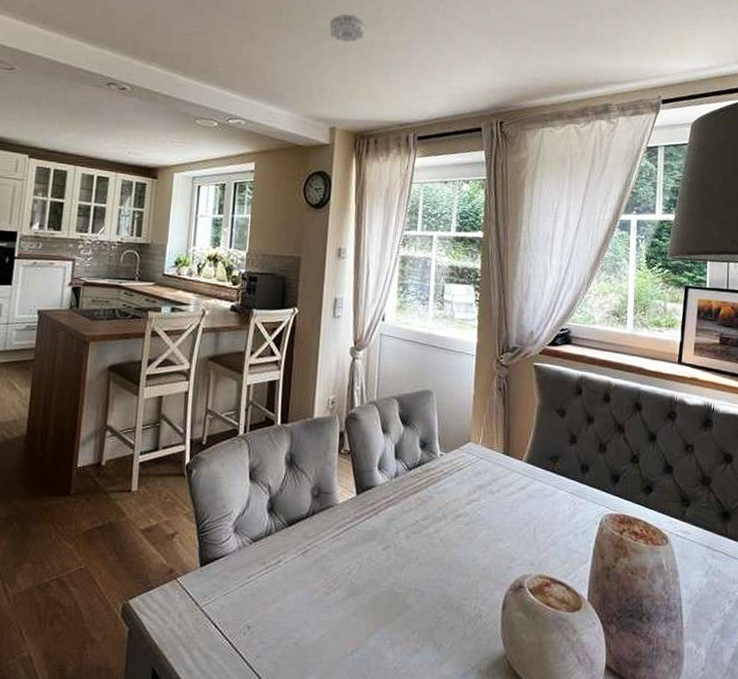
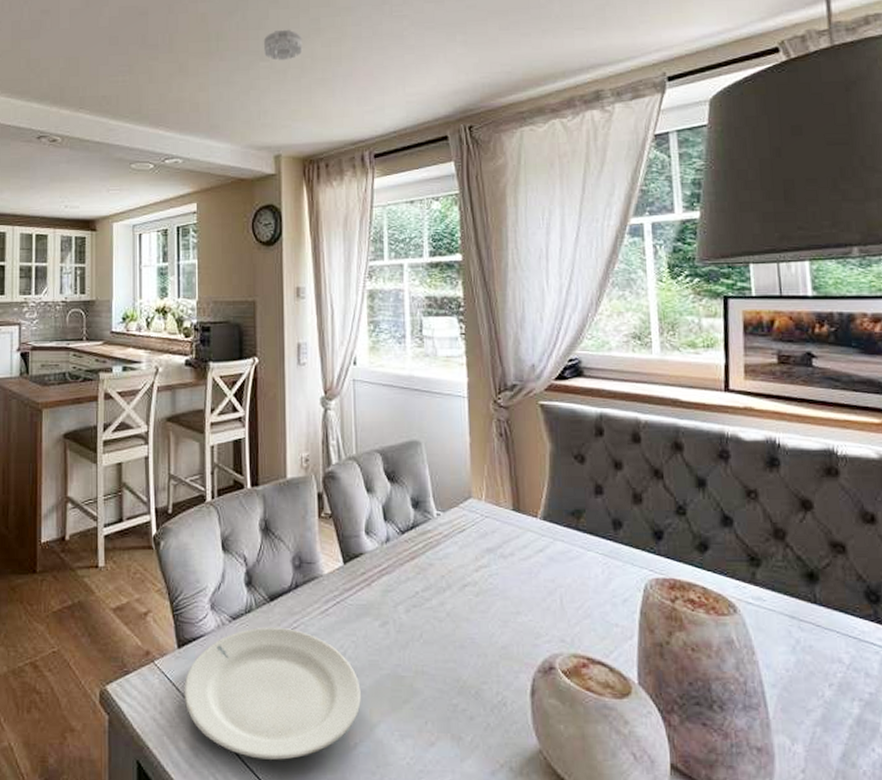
plate: none [202,548,361,666] -> present [184,626,361,760]

